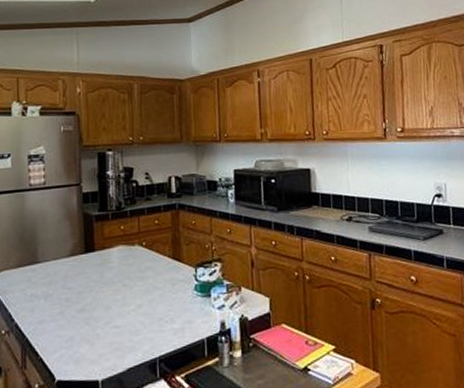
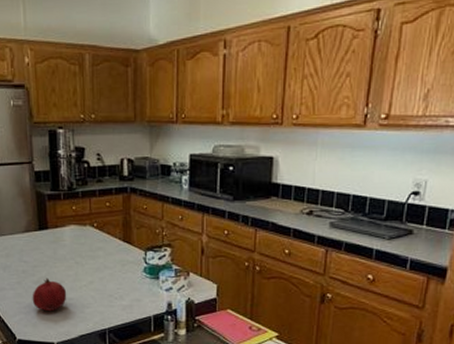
fruit: none [75,304,114,343] -> present [32,278,67,311]

